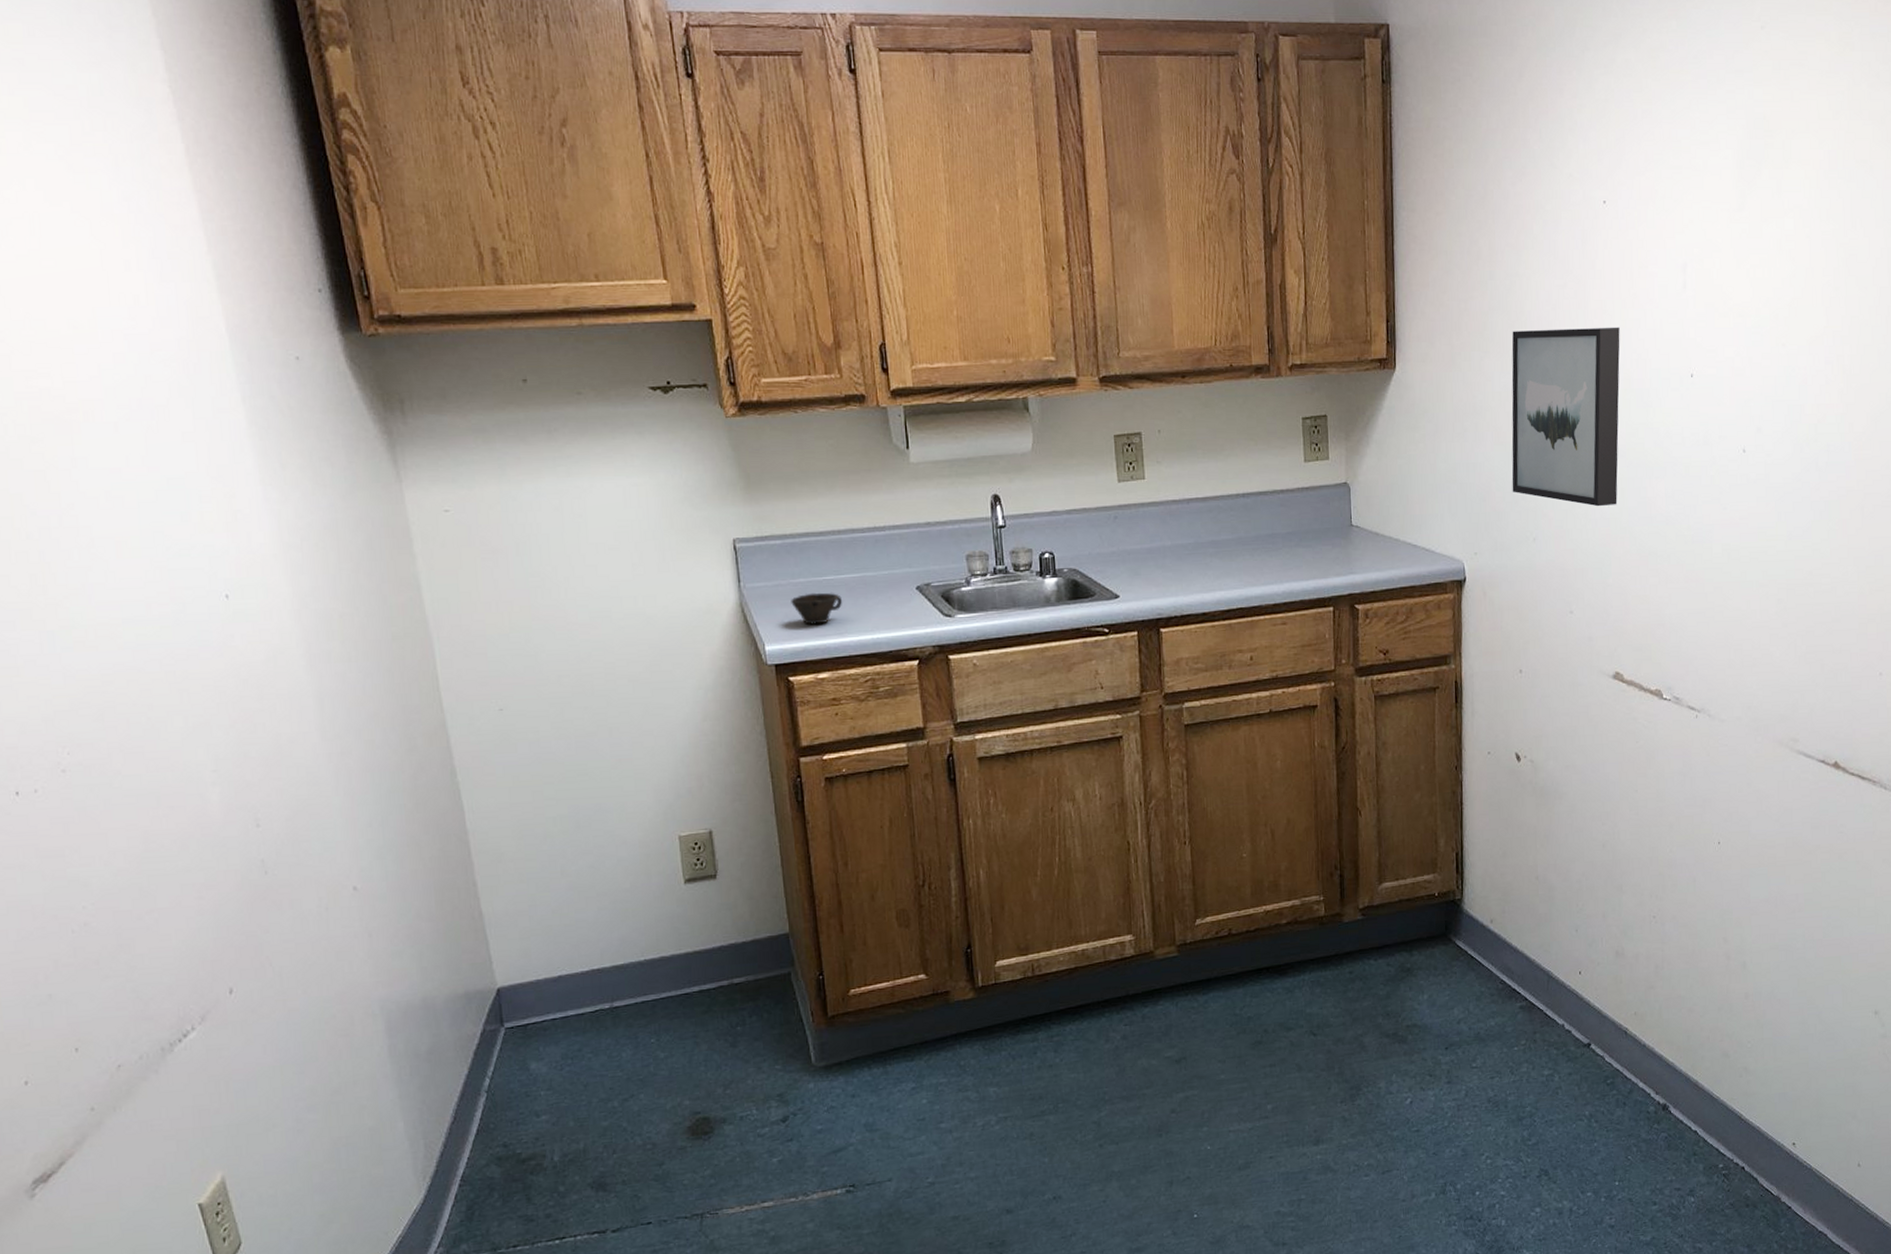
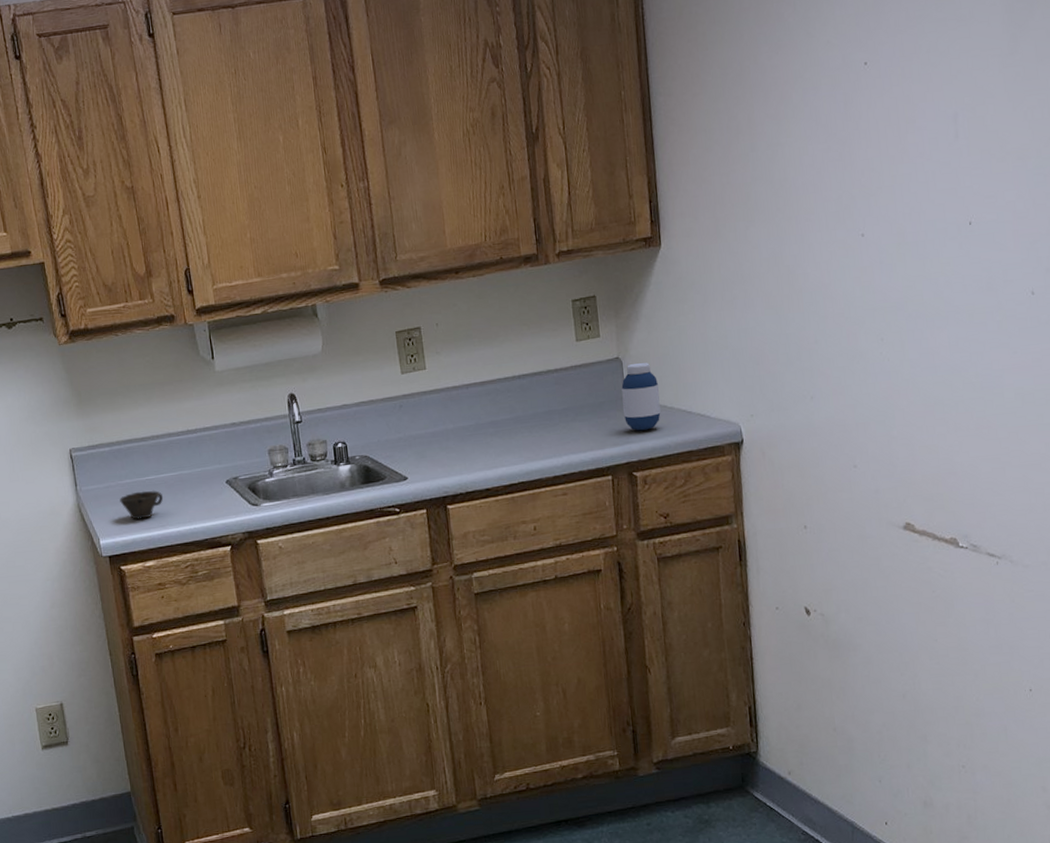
medicine bottle: none [1348,489,1386,562] -> present [621,362,661,431]
wall art: present [1511,327,1620,507] -> none [777,183,898,361]

